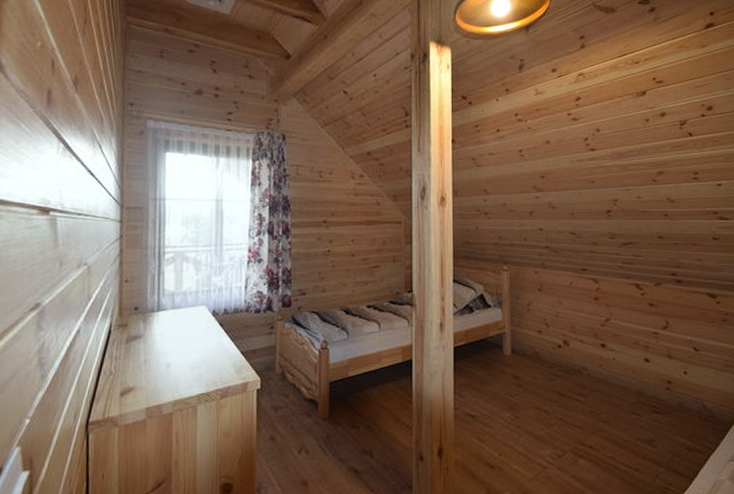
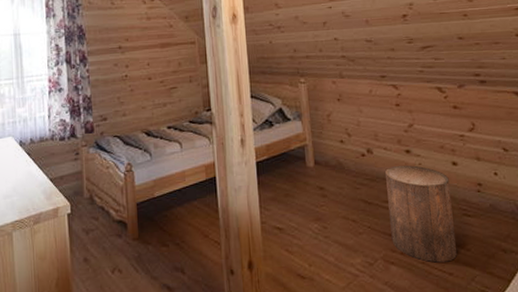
stool: none [579,360,644,458] -> present [384,165,458,263]

